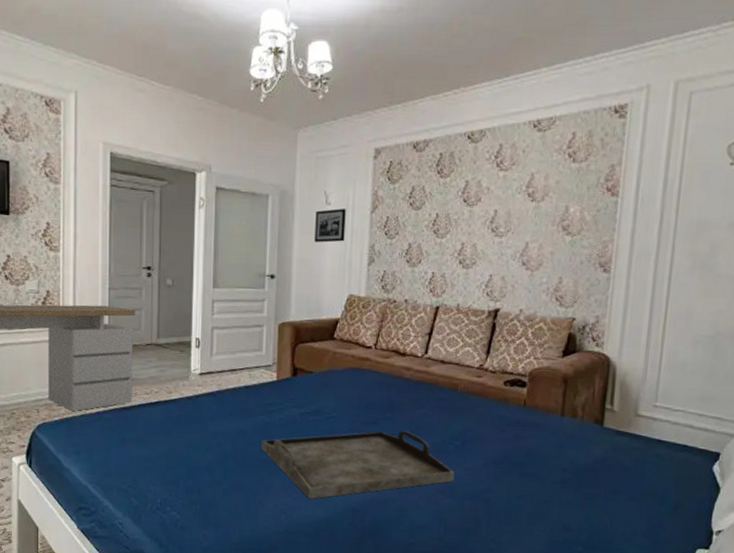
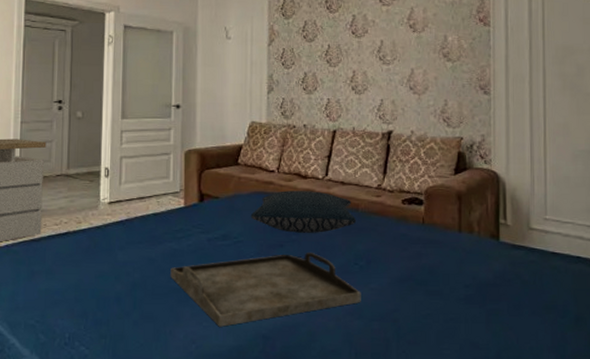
picture frame: present [314,208,346,243] -> none [217,42,245,74]
pillow: none [344,367,455,412] -> present [250,191,357,233]

